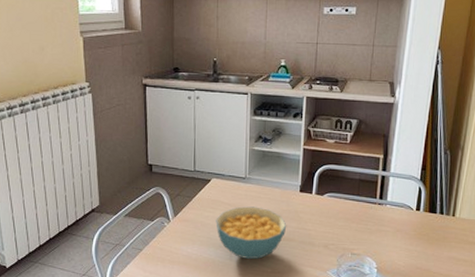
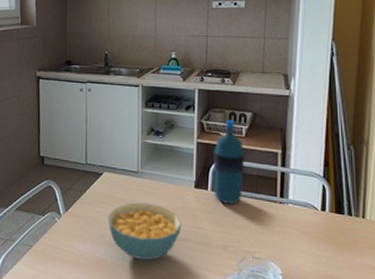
water bottle: none [318,126,349,206] -> present [214,119,245,204]

